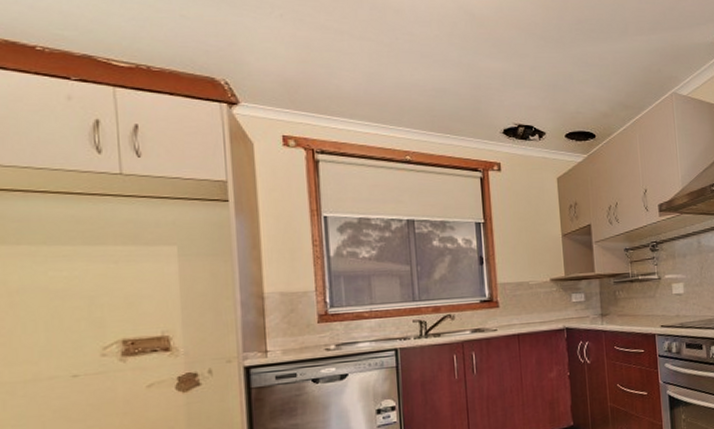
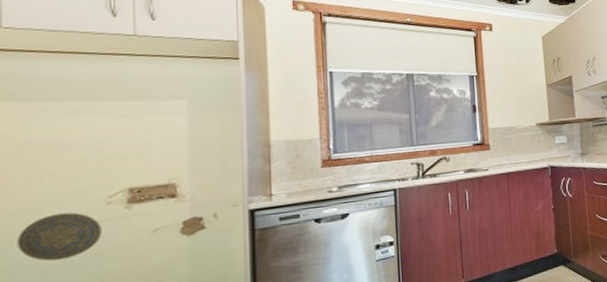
decorative plate: none [16,363,98,414] -> present [17,212,101,261]

